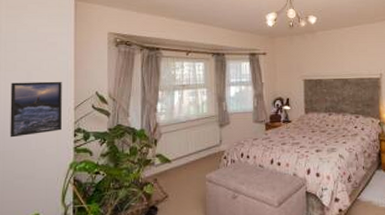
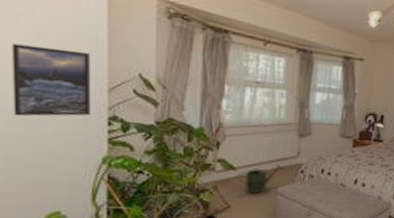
watering can: none [172,153,209,183] -> present [236,164,283,194]

